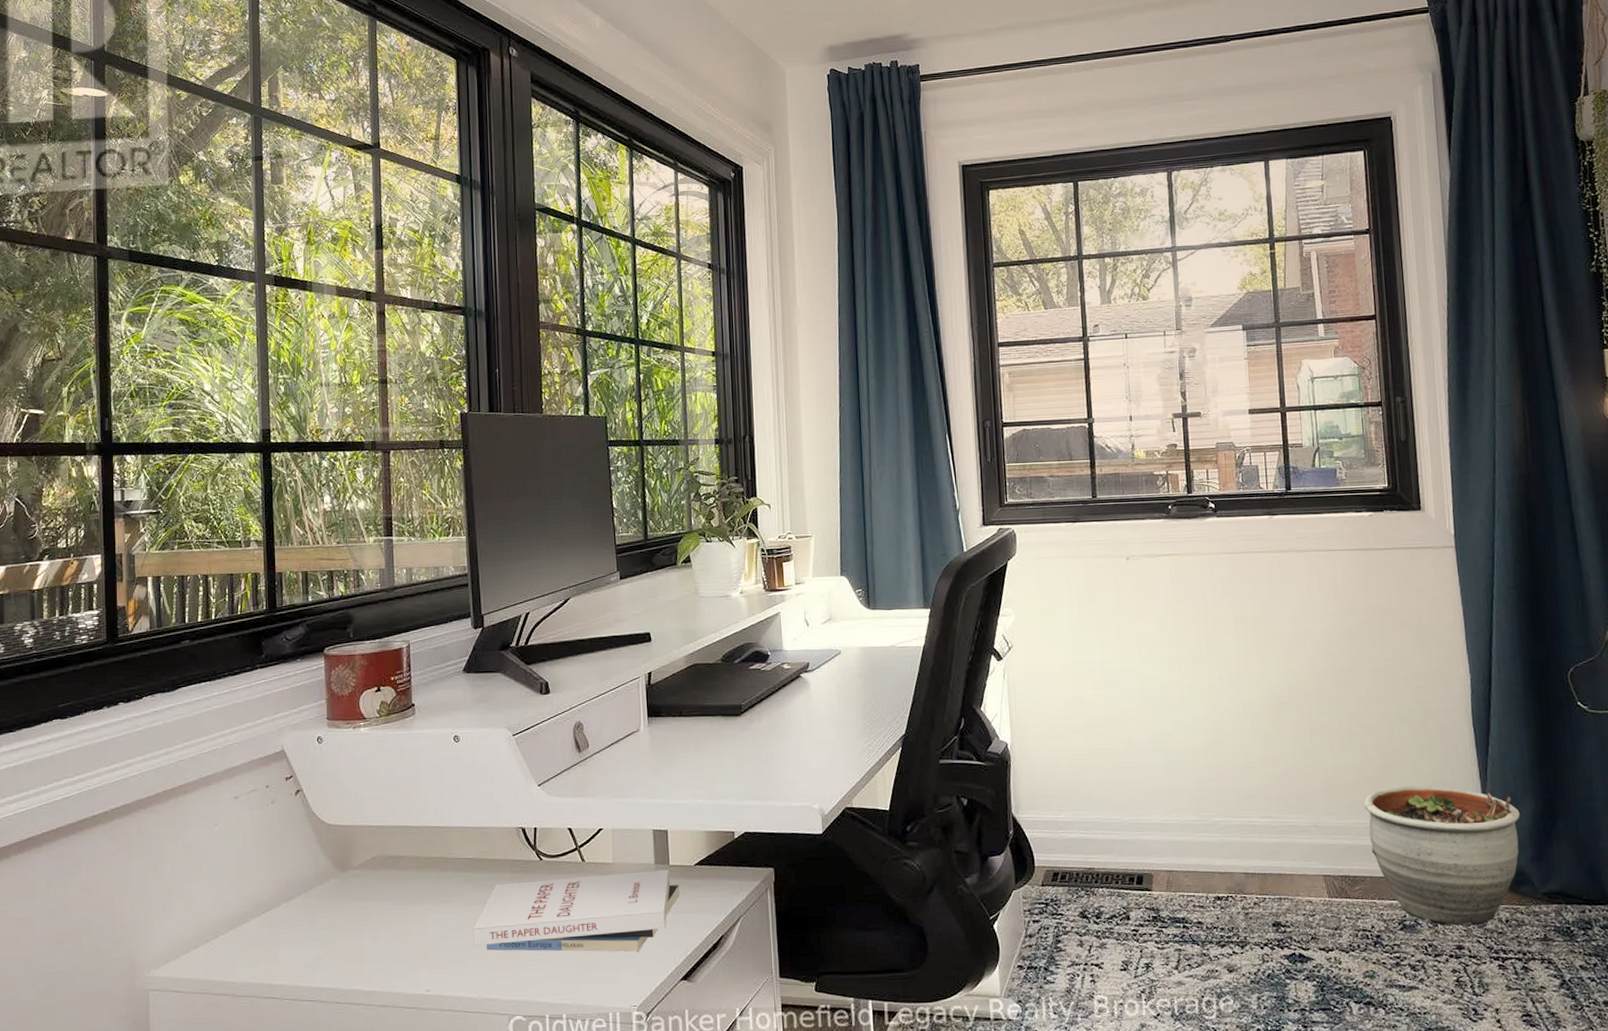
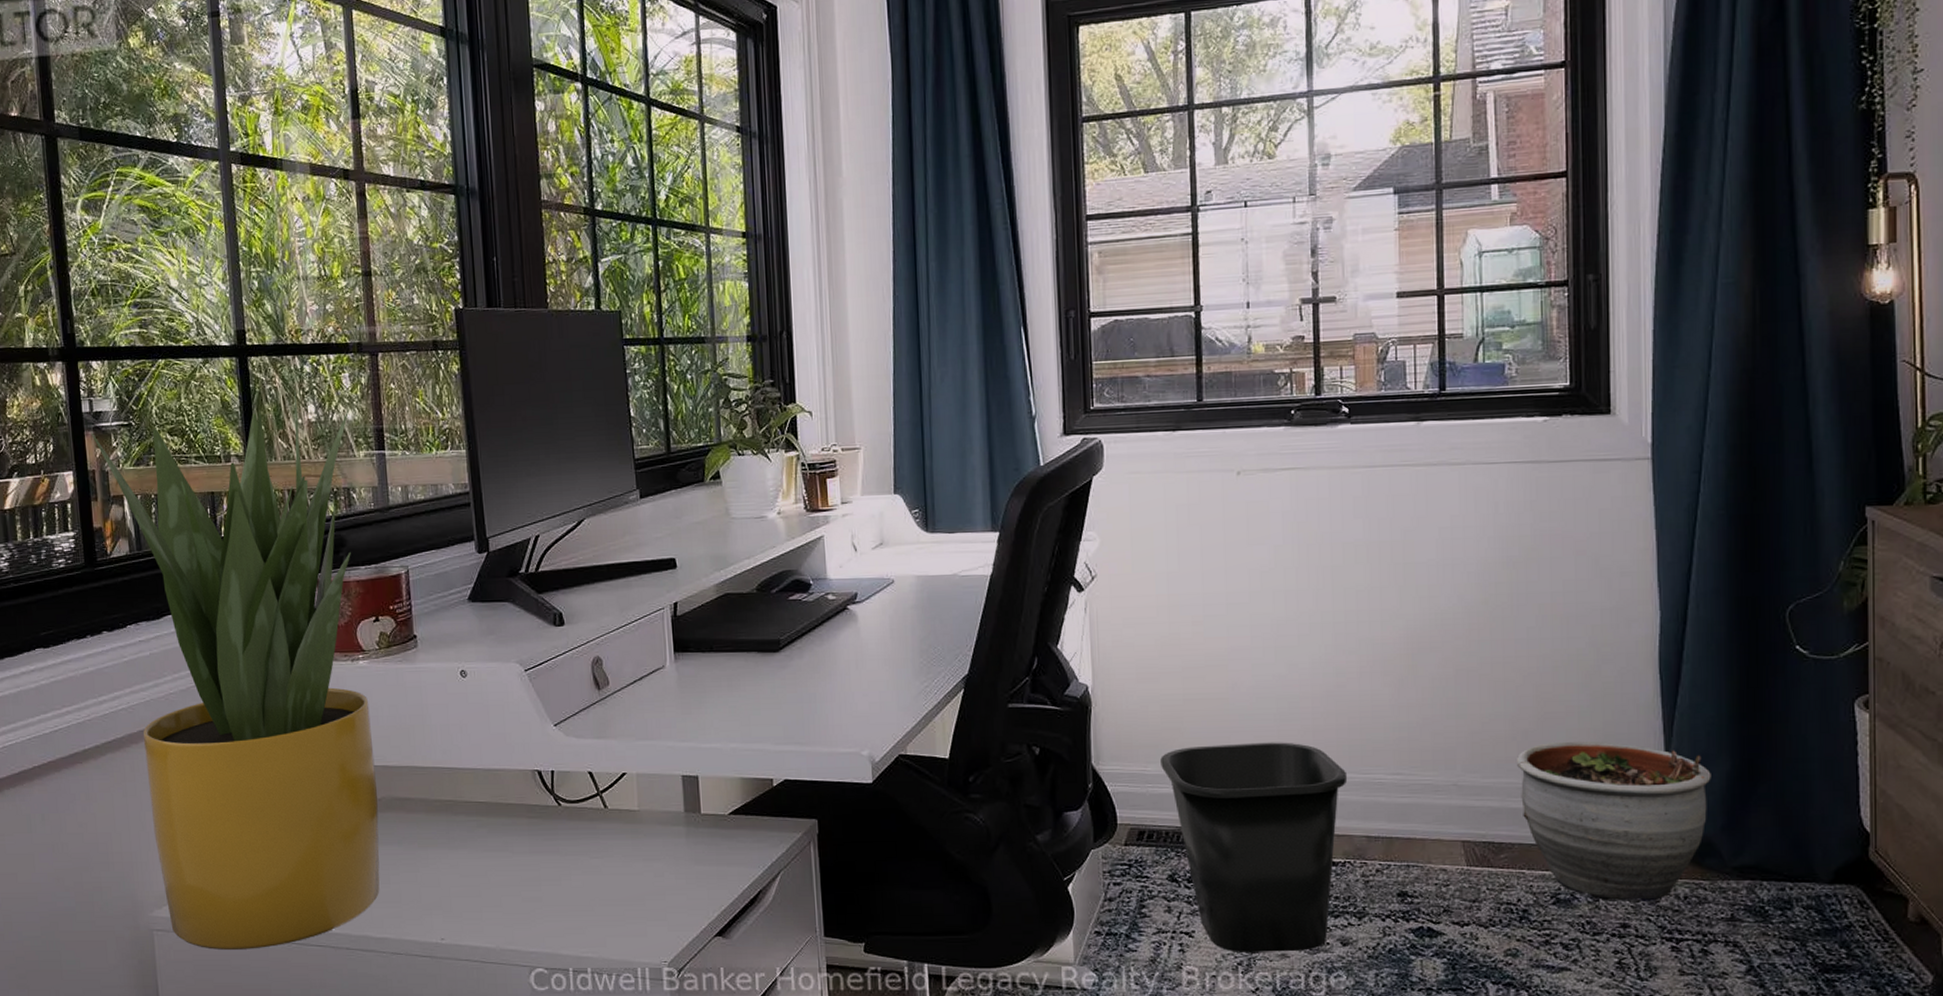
planter: none [121,483,373,1008] -> present [91,391,380,950]
books: present [472,869,680,952] -> none [487,818,713,905]
waste bin: none [1070,790,1227,981] -> present [1160,742,1348,952]

